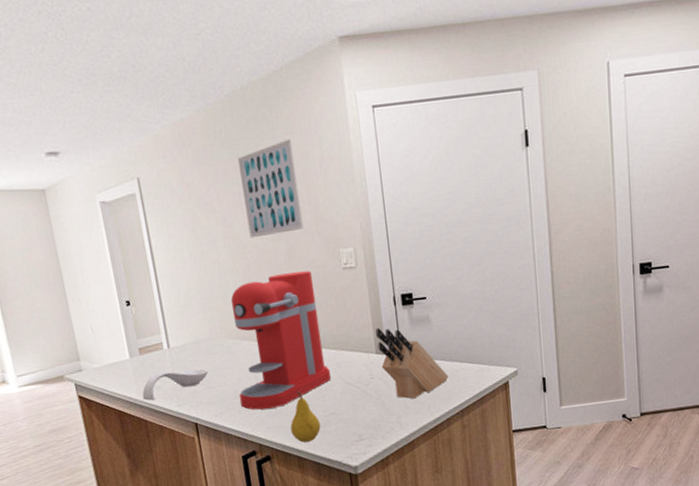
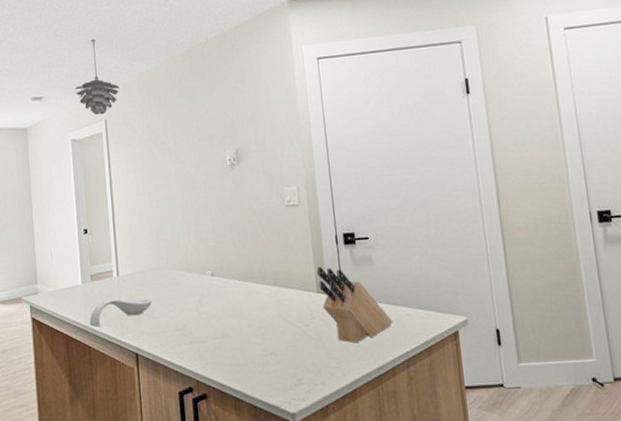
pendant light: none [97,80,151,173] -> present [75,39,120,116]
coffee maker: present [230,270,332,410] -> none [178,207,272,344]
wall art: present [237,139,304,239] -> none [193,87,250,175]
fruit: present [290,391,321,443] -> none [228,328,259,382]

